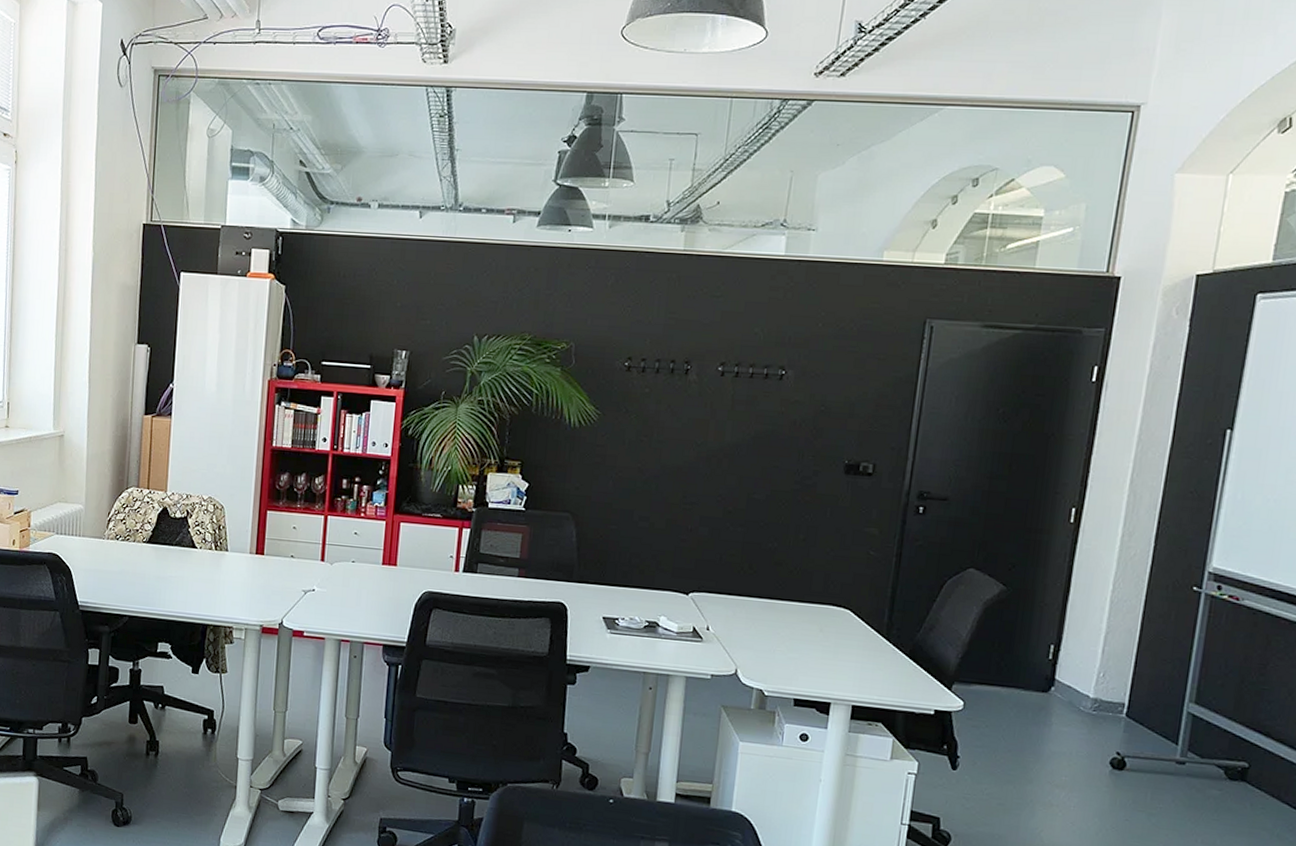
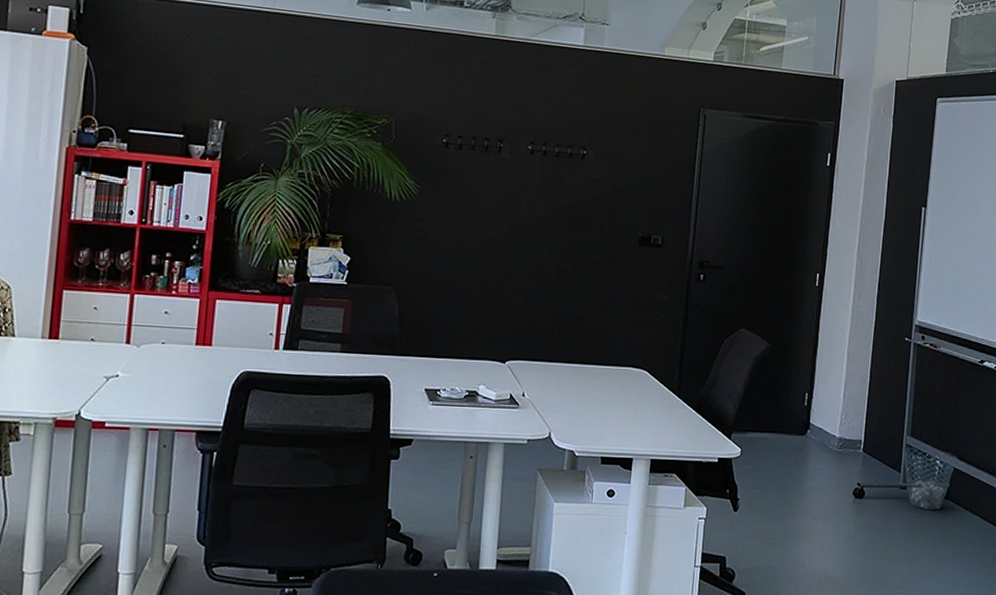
waste basket: none [1181,716,1262,793] -> present [902,447,957,510]

